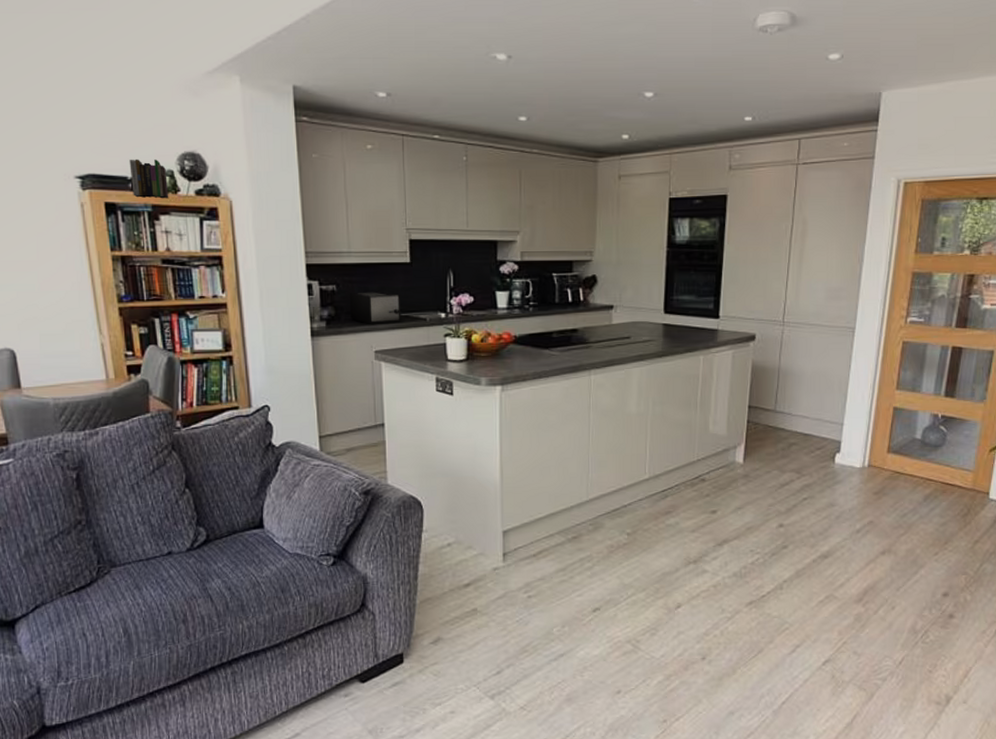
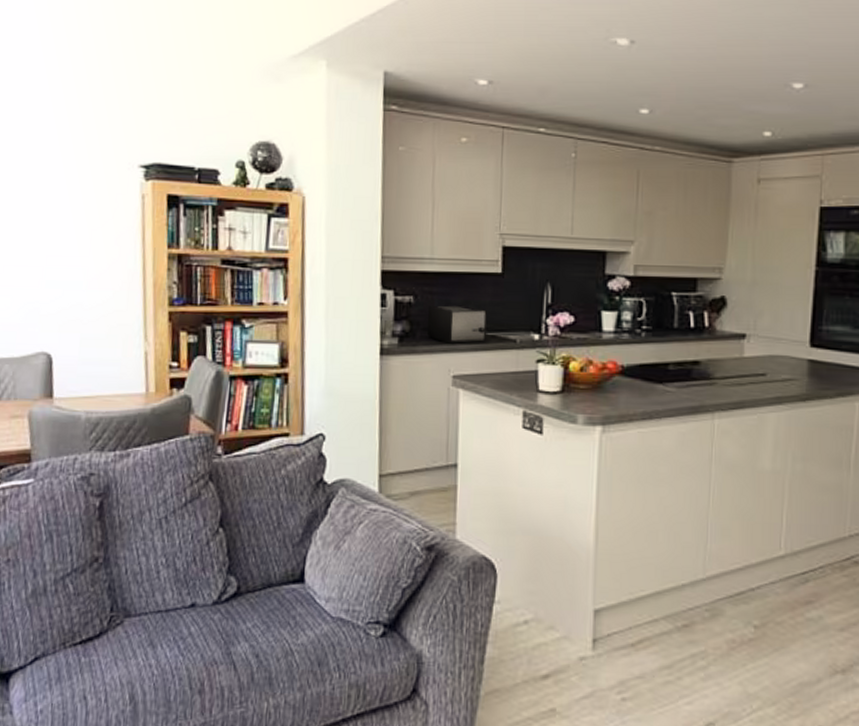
books: present [129,158,169,199] -> none [198,148,238,192]

